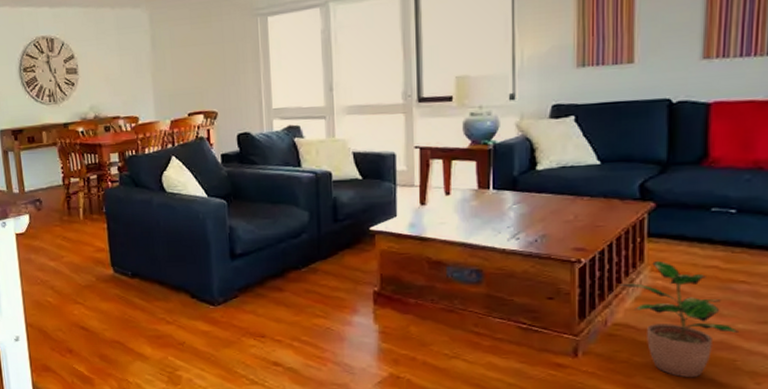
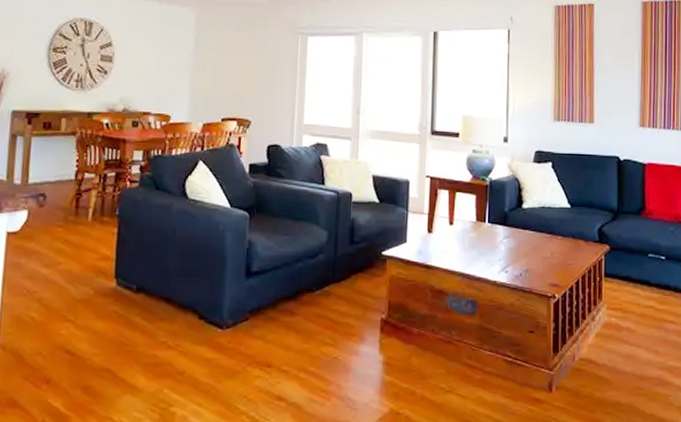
potted plant: present [620,260,738,378] -> none [585,299,670,413]

